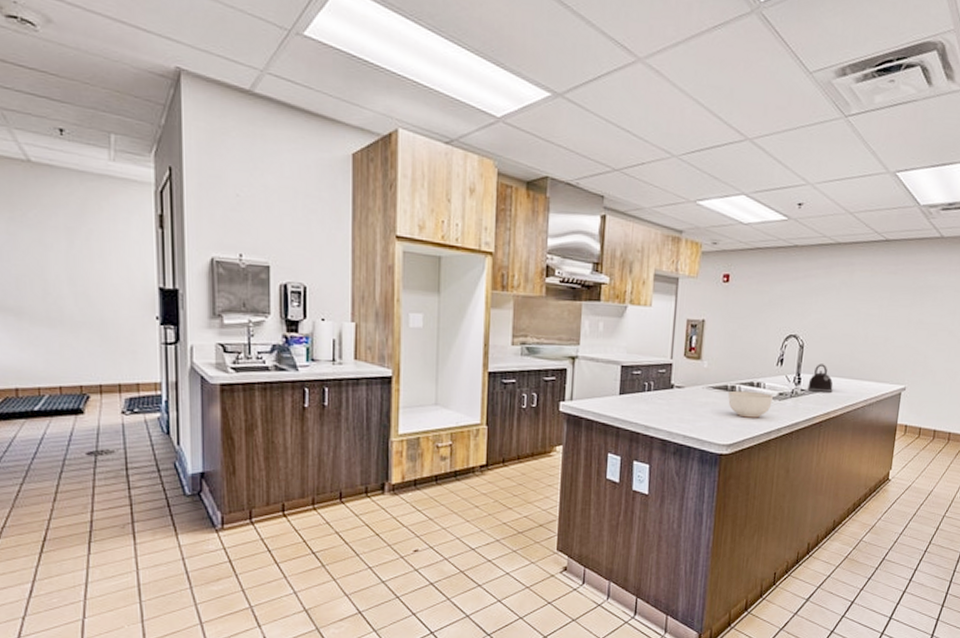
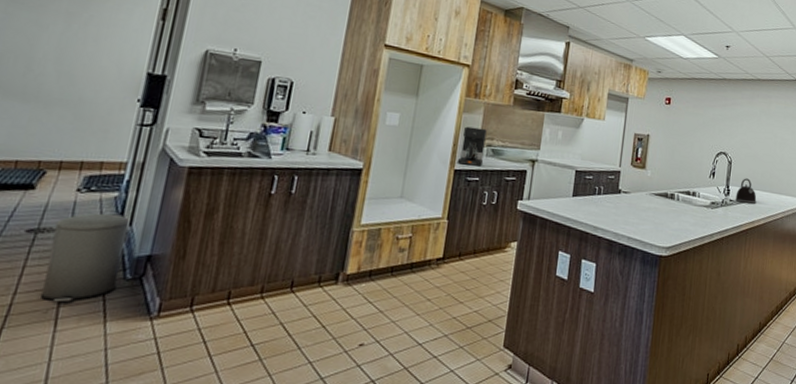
pedal bin: none [111,434,179,518] -> present [40,213,130,303]
coffee maker: none [490,323,519,367] -> present [457,126,487,167]
bowl: present [727,390,774,418] -> none [667,198,707,224]

